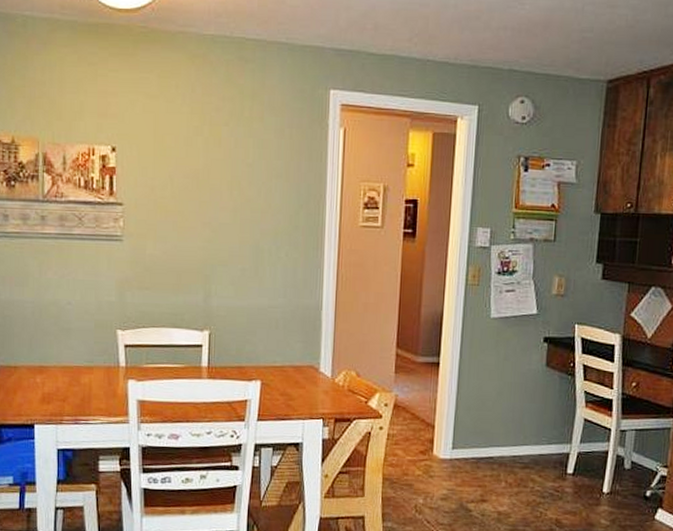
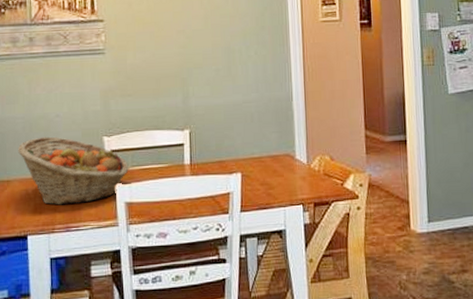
fruit basket: none [27,324,143,397] -> present [18,136,129,205]

